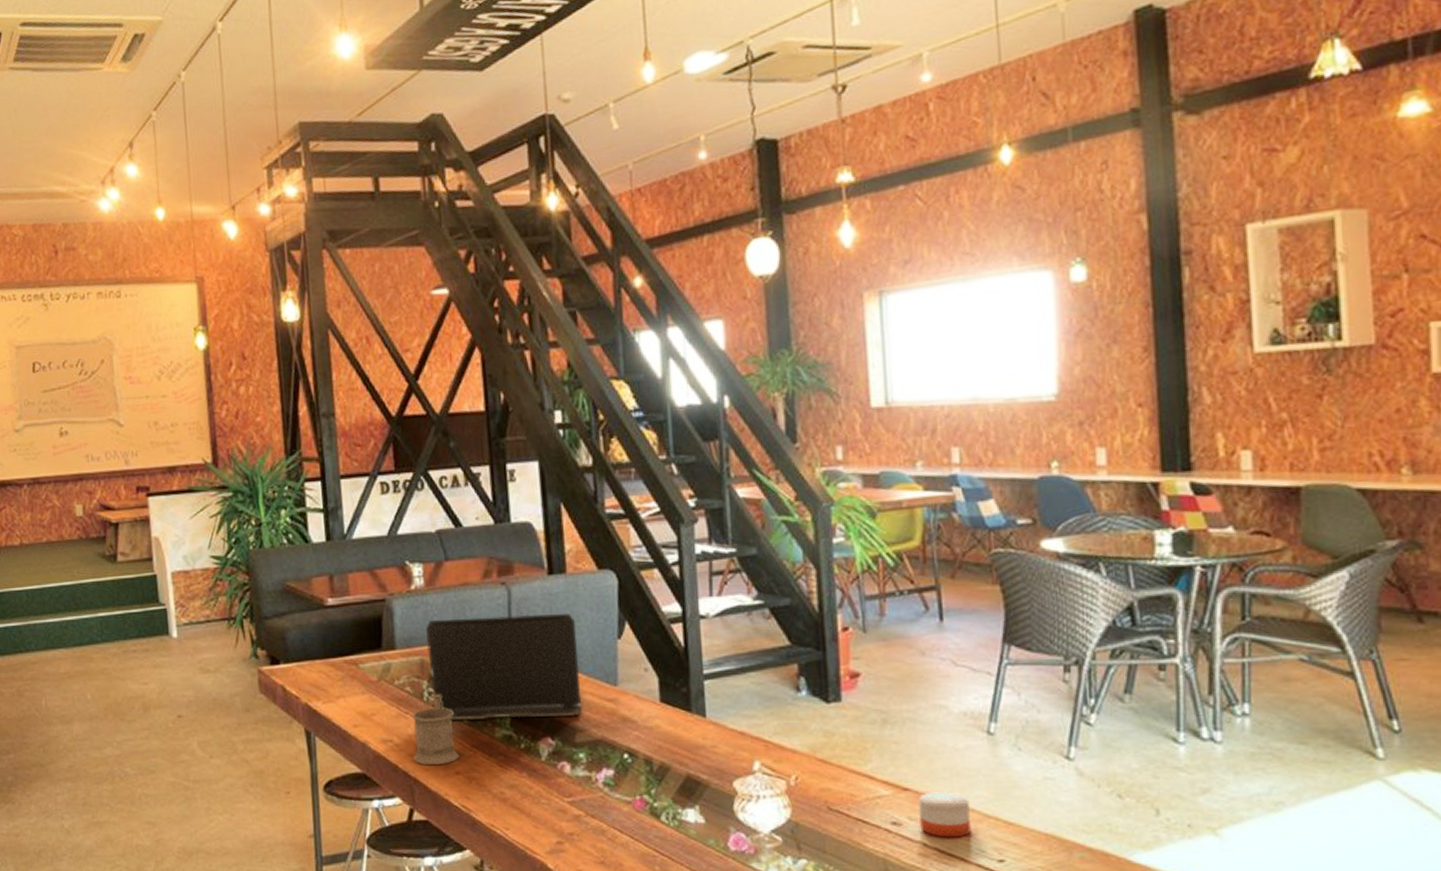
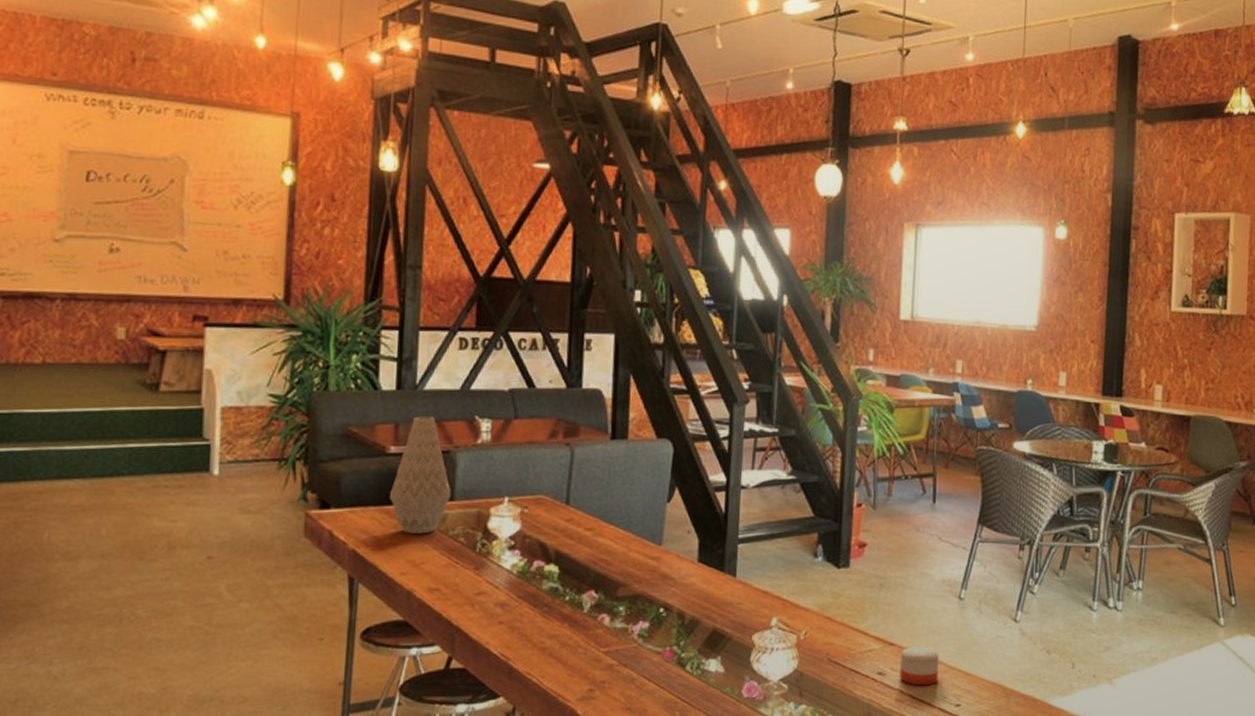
vase: none [332,565,392,685] -> present [389,416,451,534]
mug: present [412,694,460,766] -> none [458,546,505,615]
laptop computer: present [426,614,583,720] -> none [485,474,630,573]

